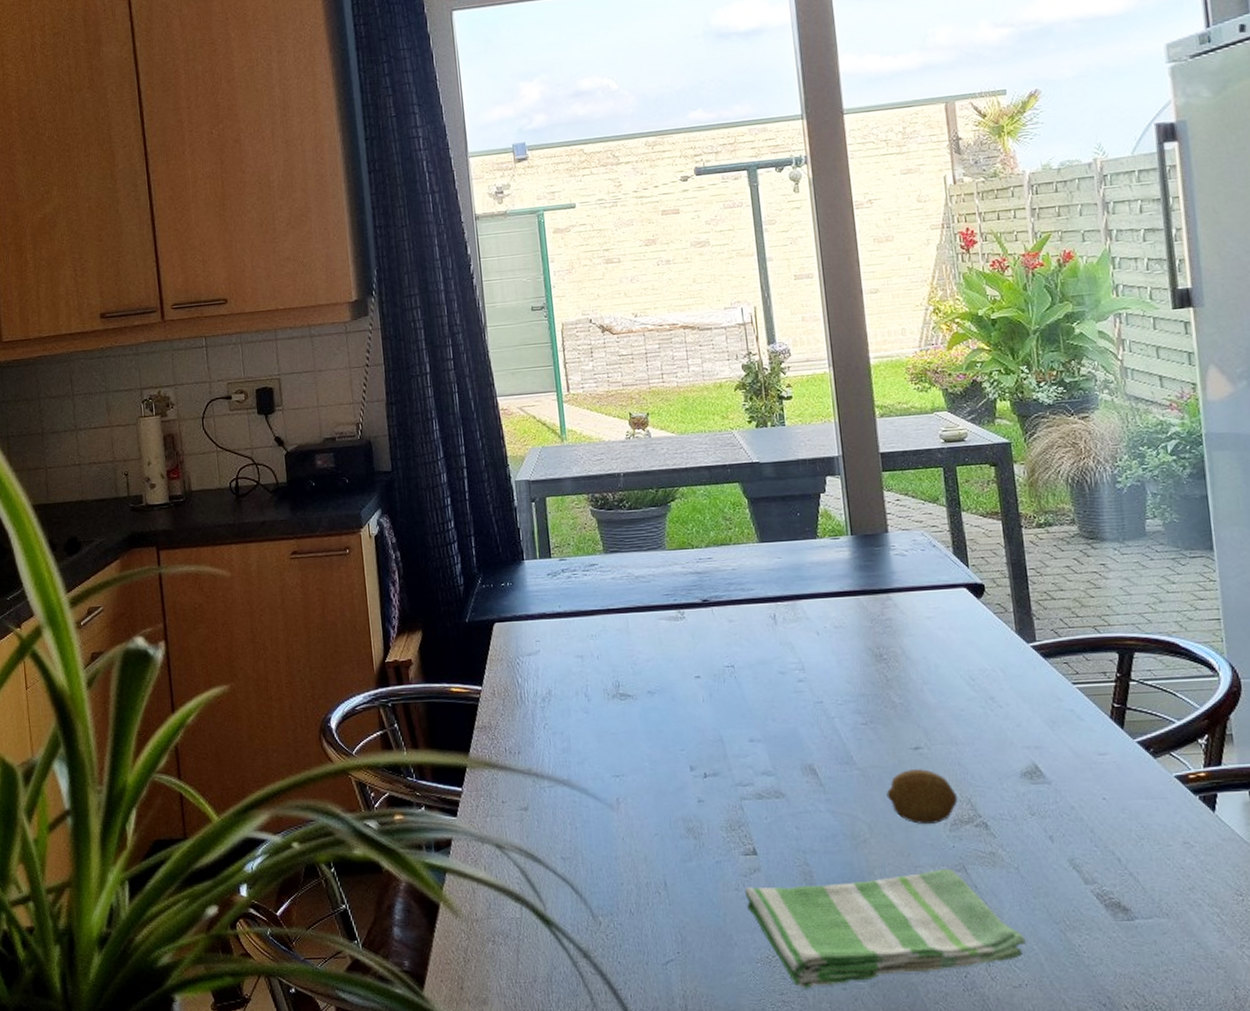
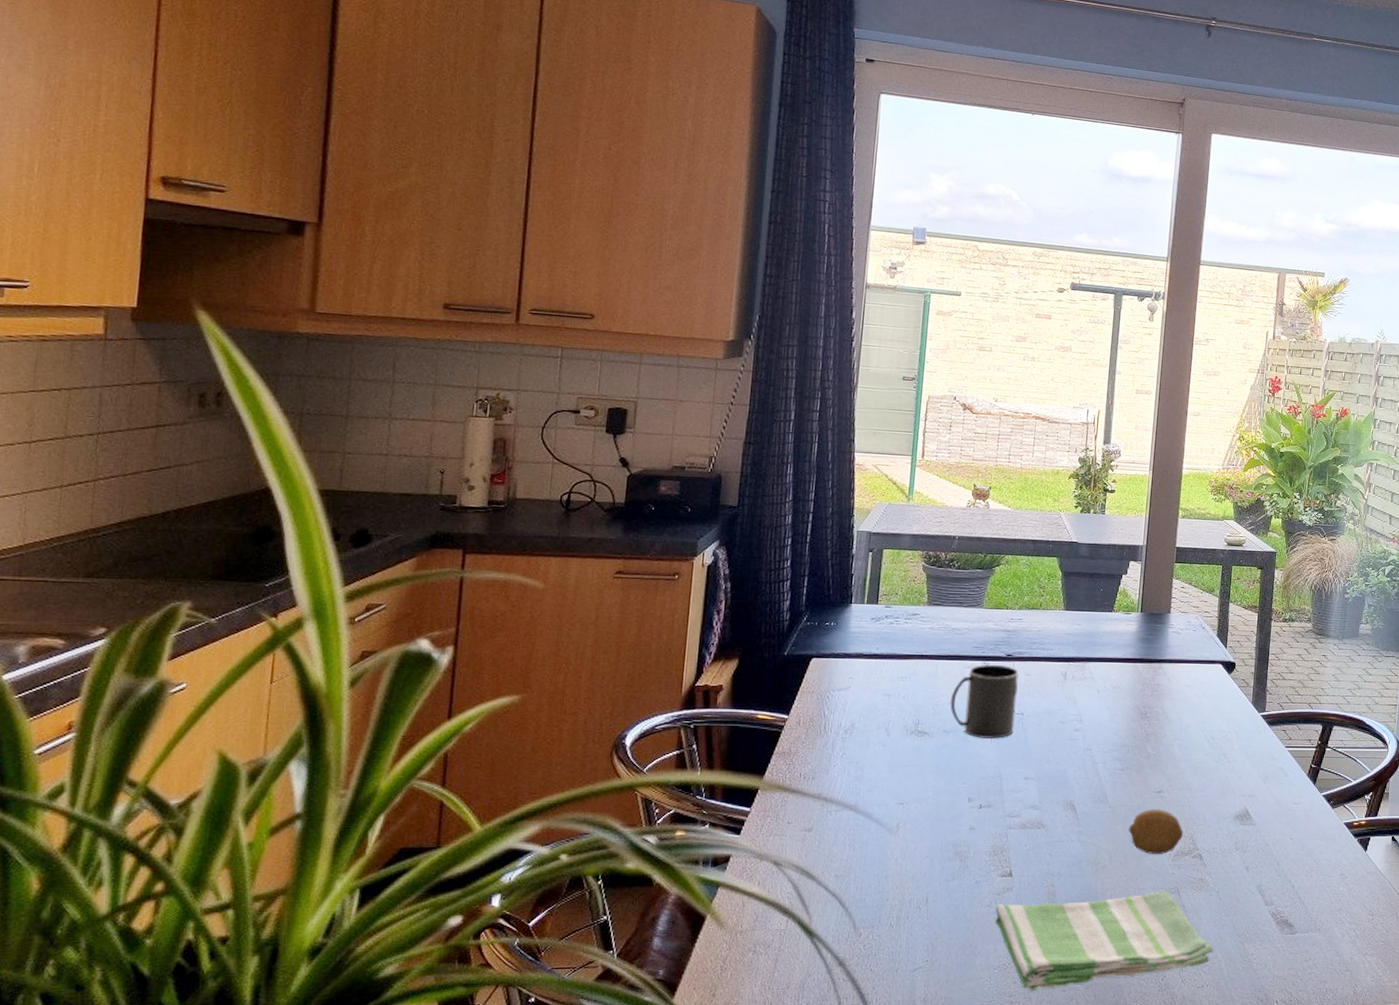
mug: none [648,612,727,698] -> present [950,664,1019,740]

